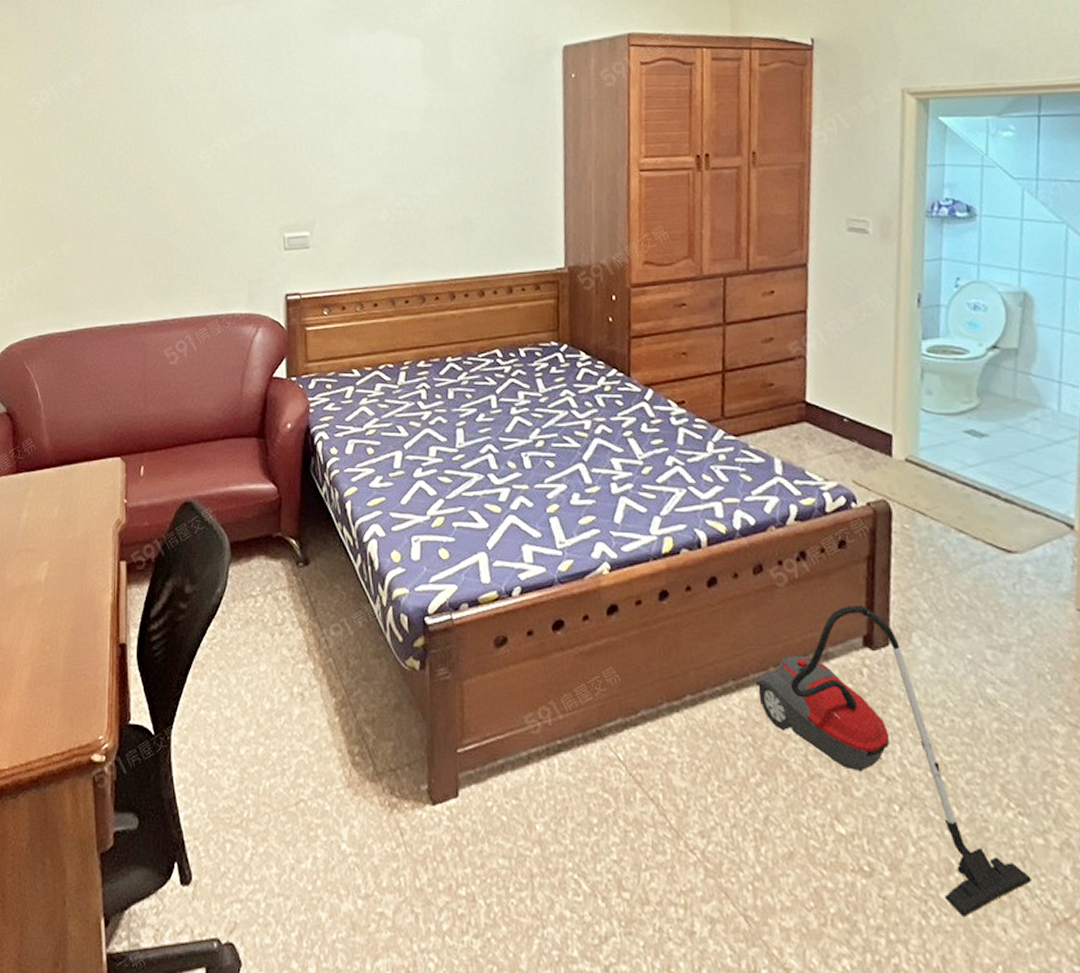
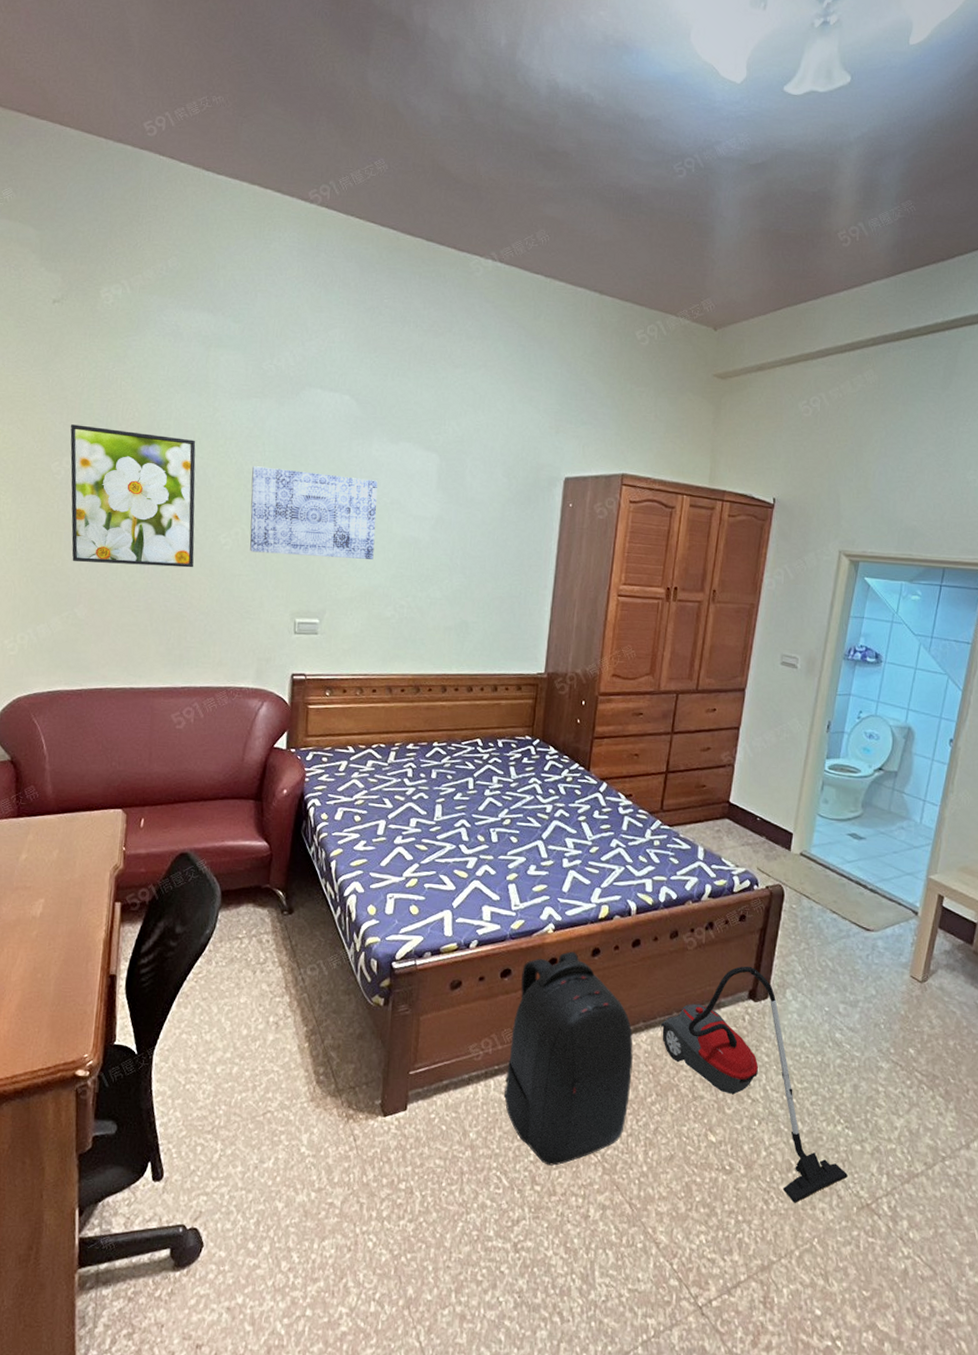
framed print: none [44,56,176,196] -> present [70,424,196,568]
wall art: none [227,75,362,167] -> present [250,466,378,559]
backpack: none [571,595,728,866] -> present [503,951,633,1166]

